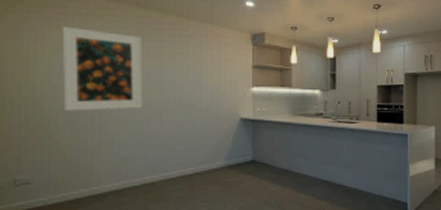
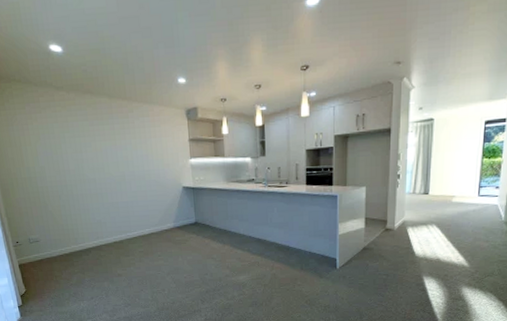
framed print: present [62,26,143,111] -> none [39,118,106,187]

